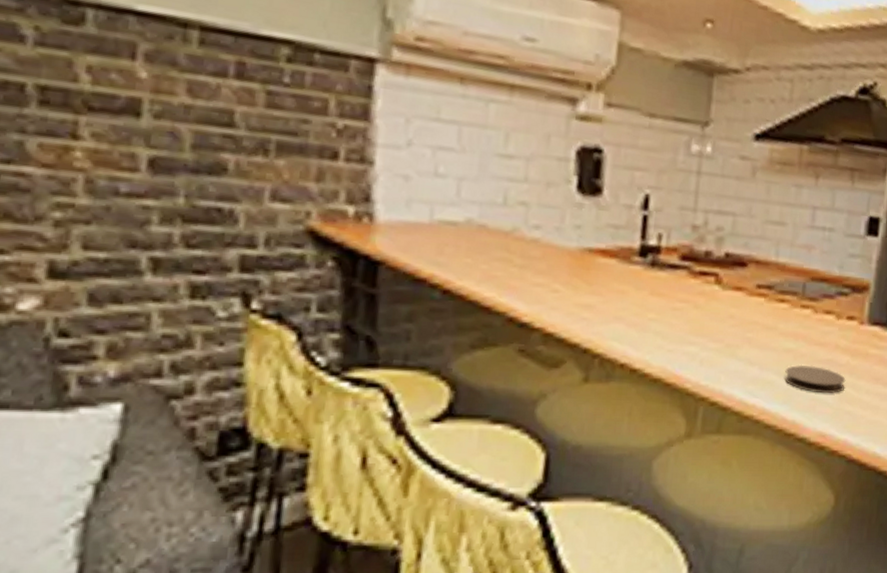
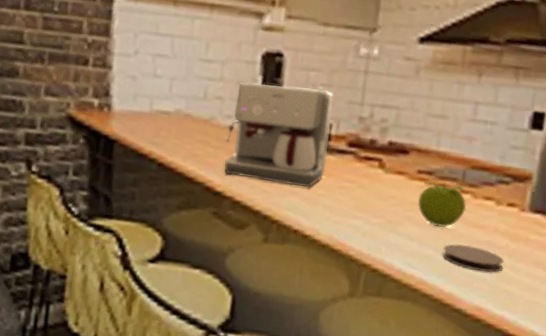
coffee maker: none [532,183,663,310] -> present [224,82,334,187]
fruit: none [757,296,807,347] -> present [417,181,467,227]

